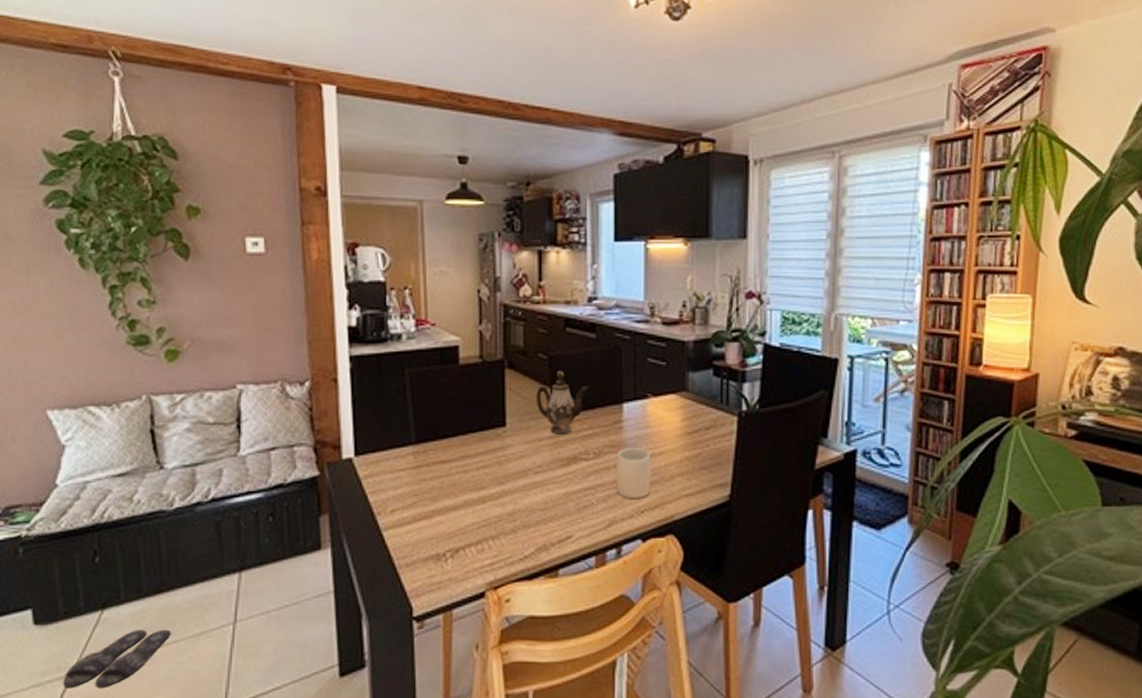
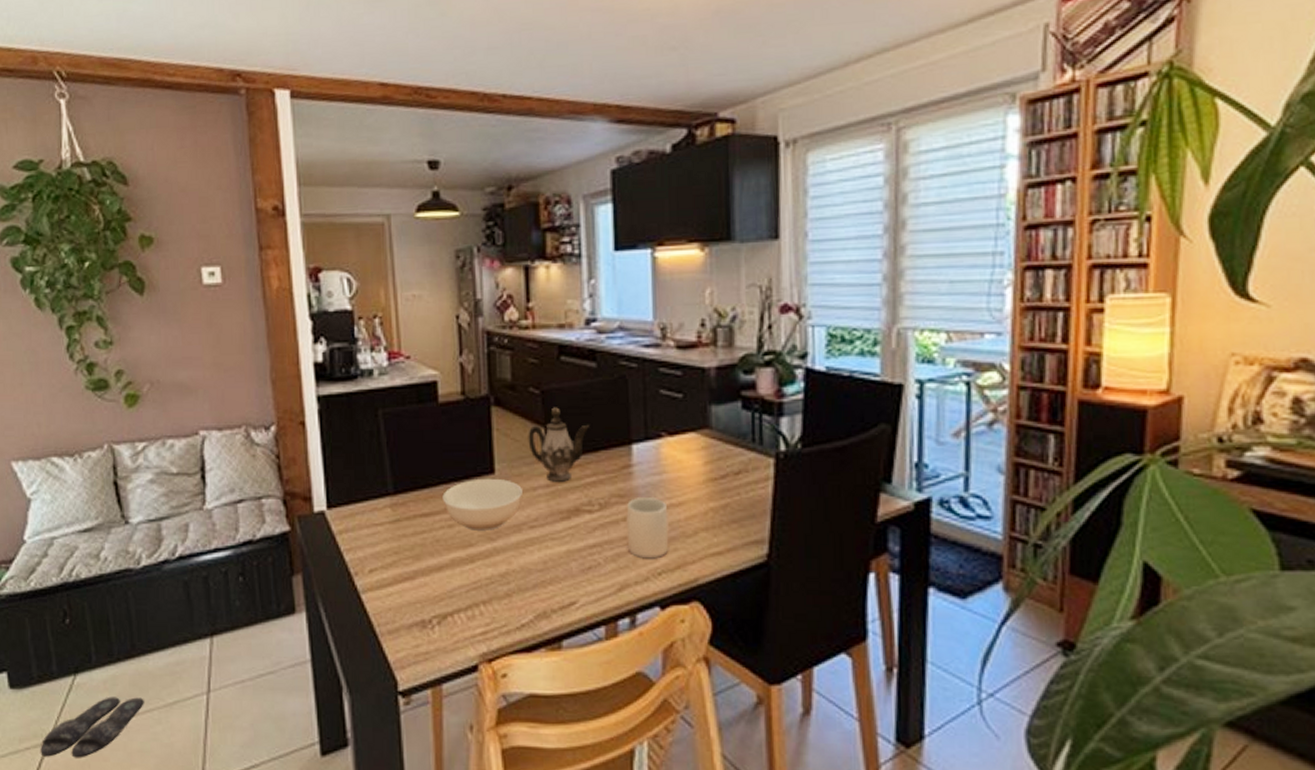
bowl: none [459,430,529,475] -> present [442,478,522,530]

